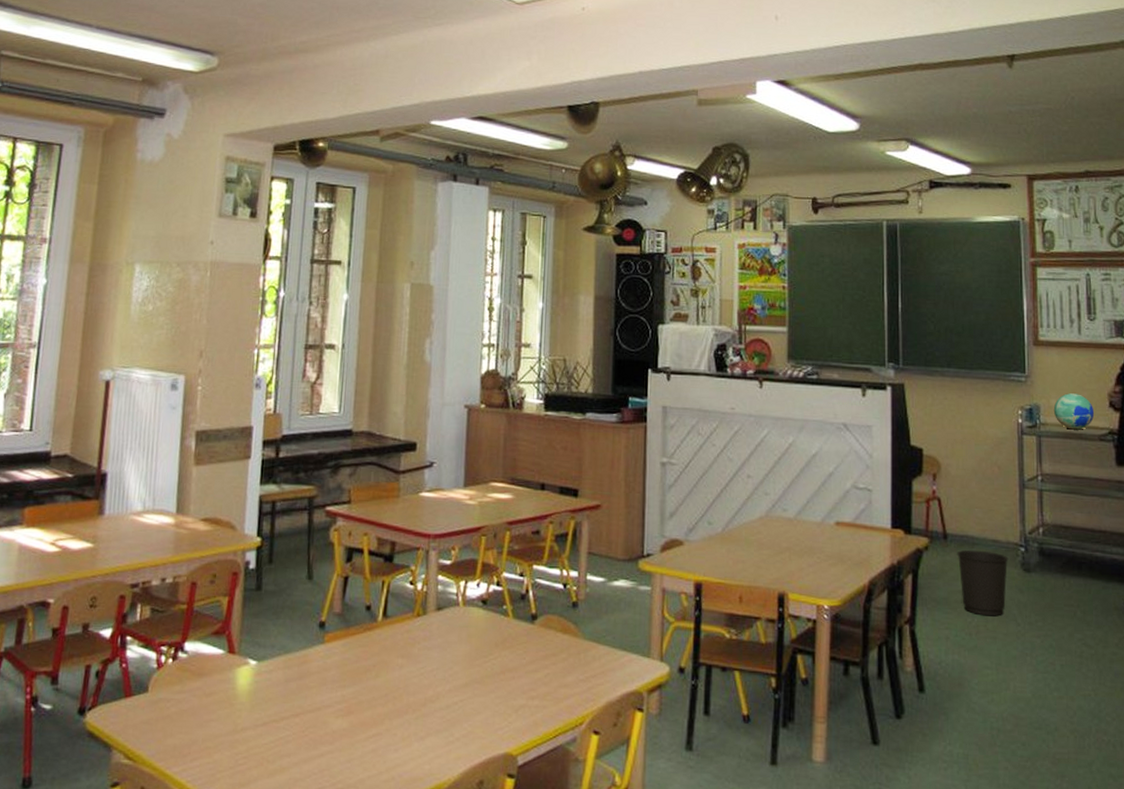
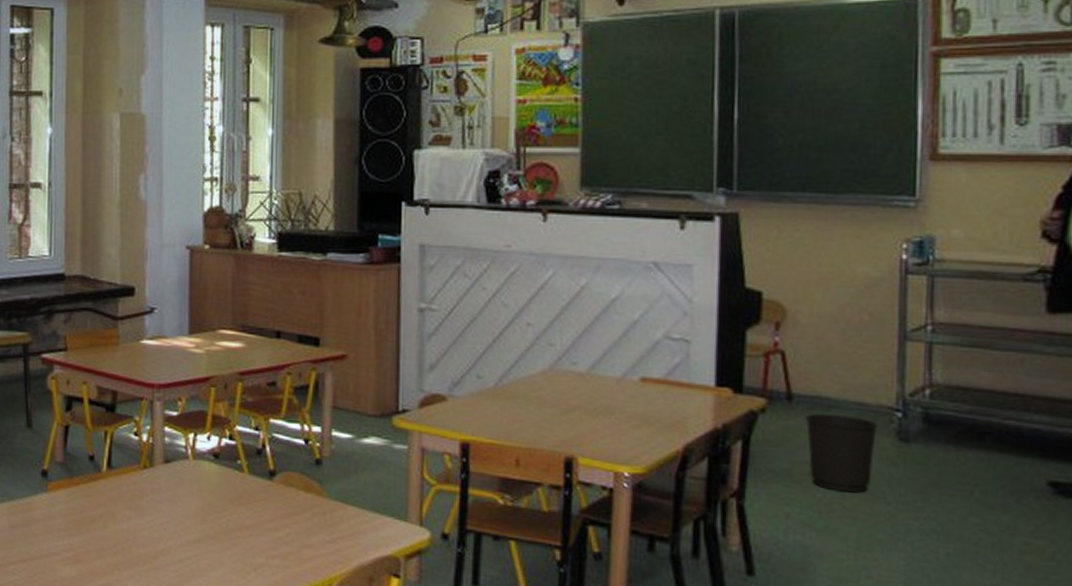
globe: present [1053,393,1095,430] -> none [955,221,1018,268]

